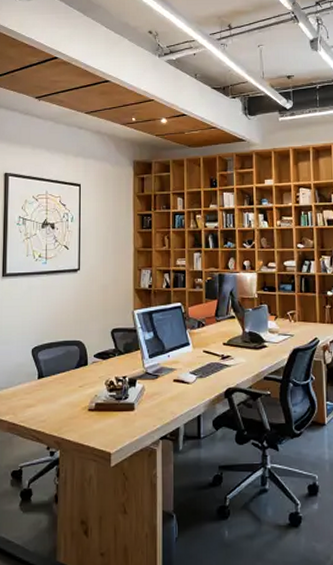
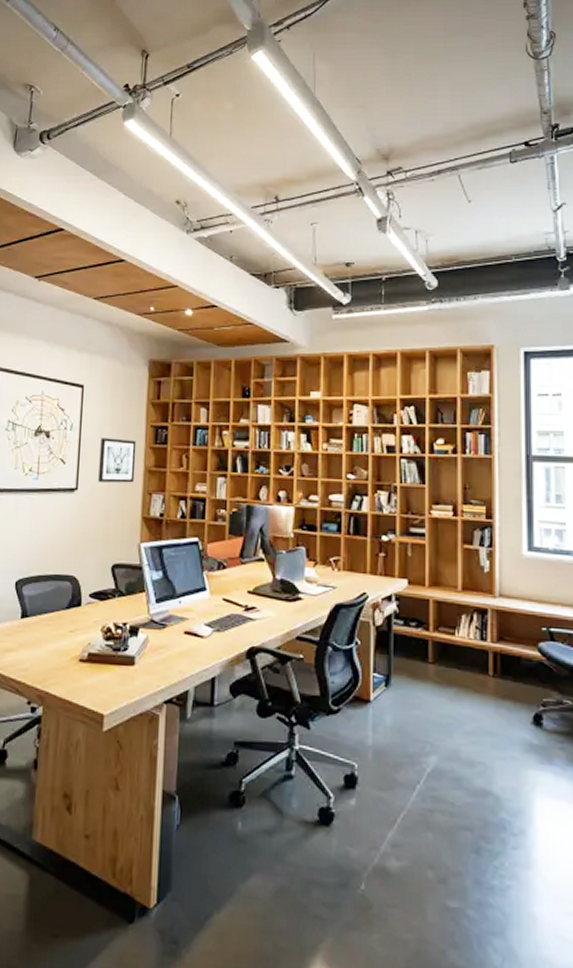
wall art: none [97,226,127,262] -> present [98,438,137,483]

